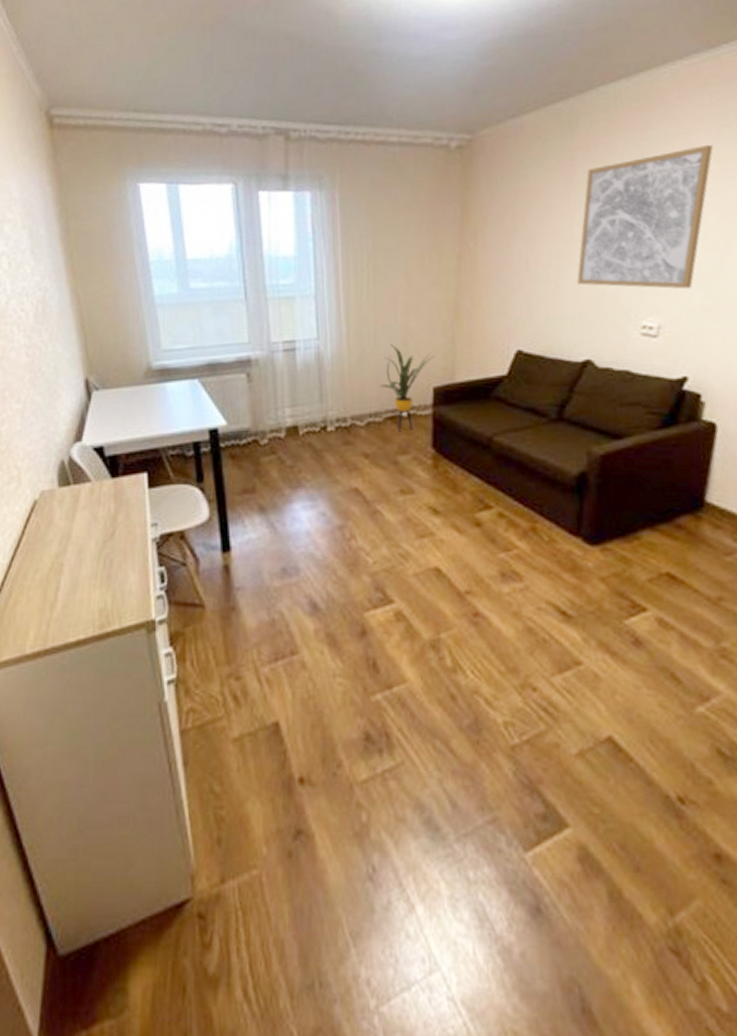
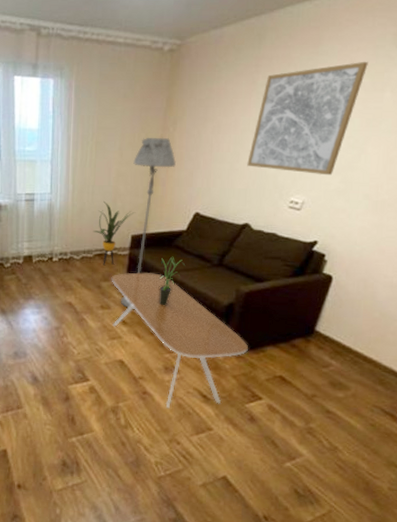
coffee table: none [411,437,616,636] -> present [111,272,248,409]
floor lamp: none [425,255,483,491] -> present [121,137,176,309]
potted plant: none [477,412,513,484] -> present [159,256,186,306]

